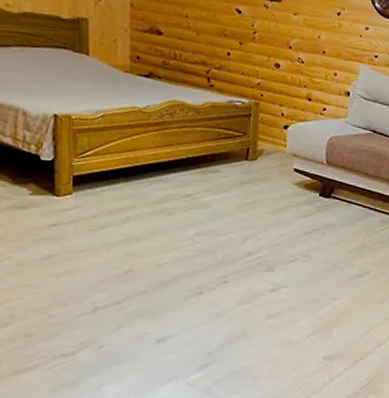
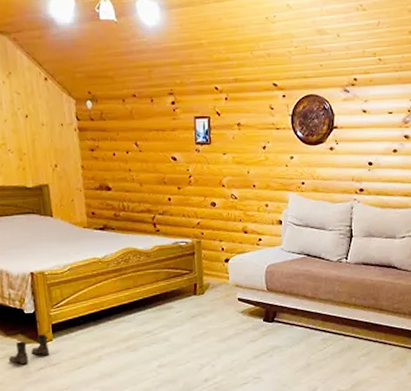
boots: none [13,185,66,219] -> present [8,334,49,365]

